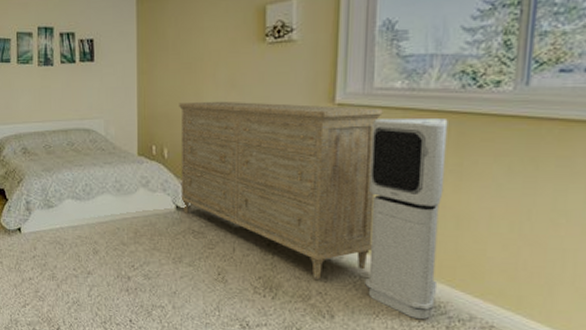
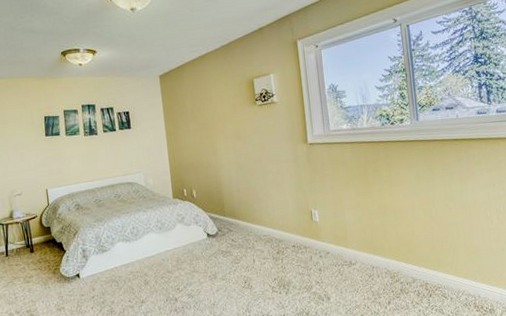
dresser: present [179,101,383,280] -> none [200,144,346,273]
air purifier: present [365,119,448,320] -> none [333,147,391,289]

